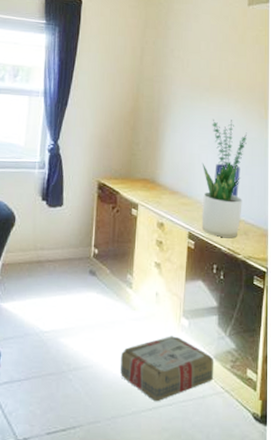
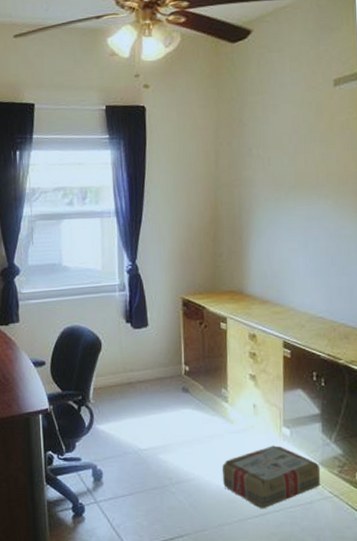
planter: present [201,161,242,239] -> none [292,263,341,344]
vase: present [212,119,247,197] -> none [301,218,342,300]

